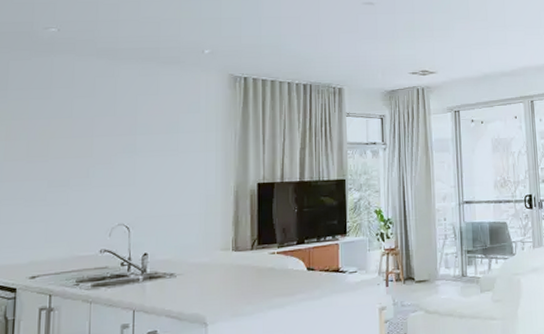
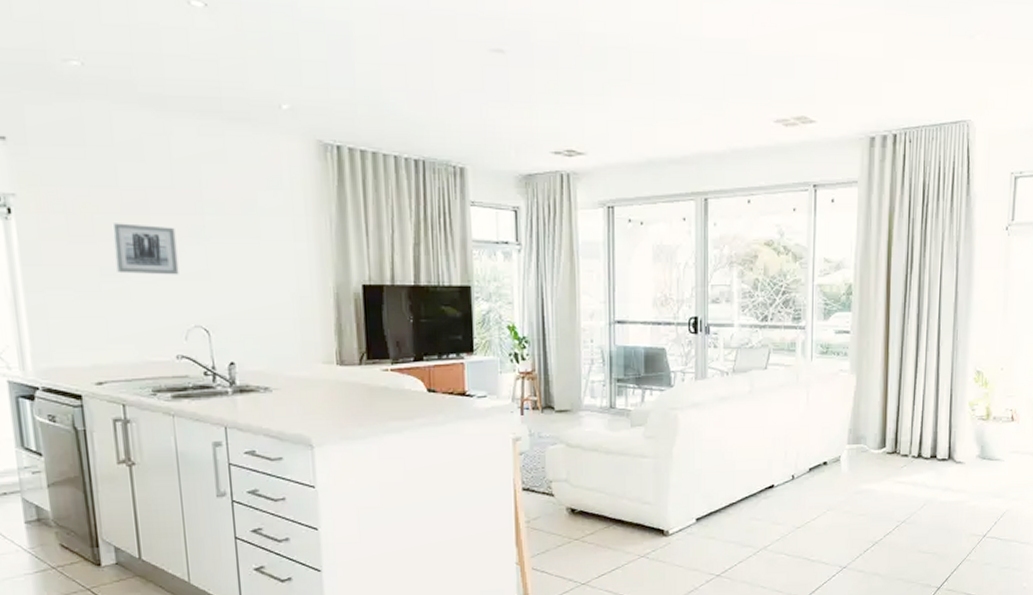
wall art: none [61,144,112,185] -> present [112,223,179,275]

